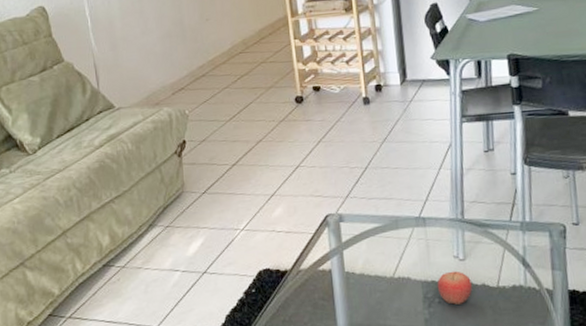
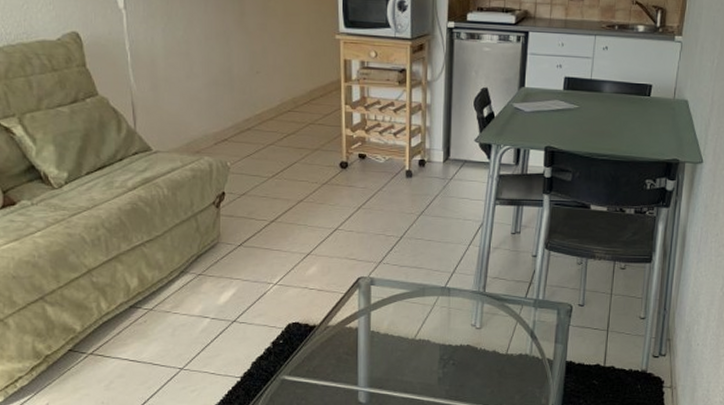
fruit: present [437,270,472,305] -> none [453,337,484,367]

